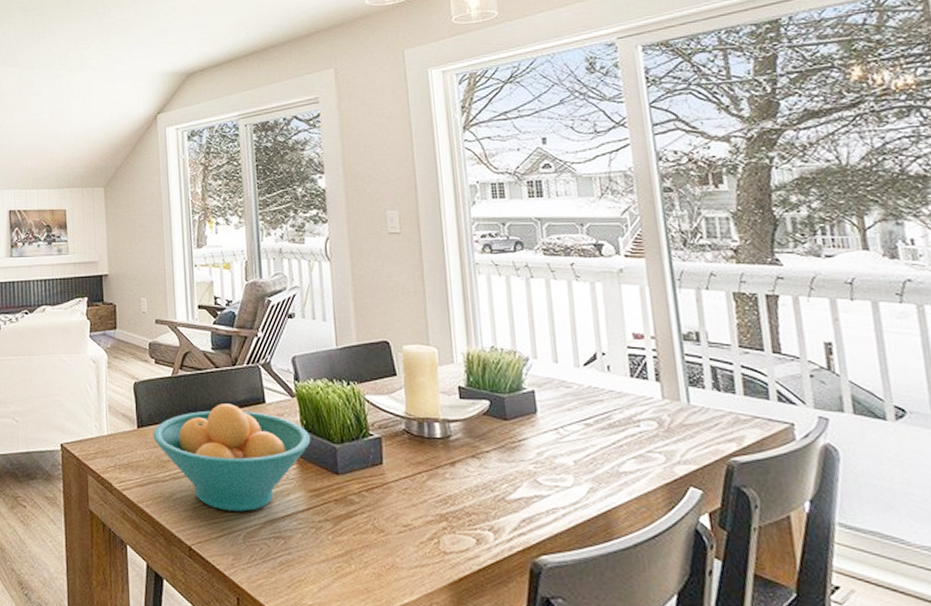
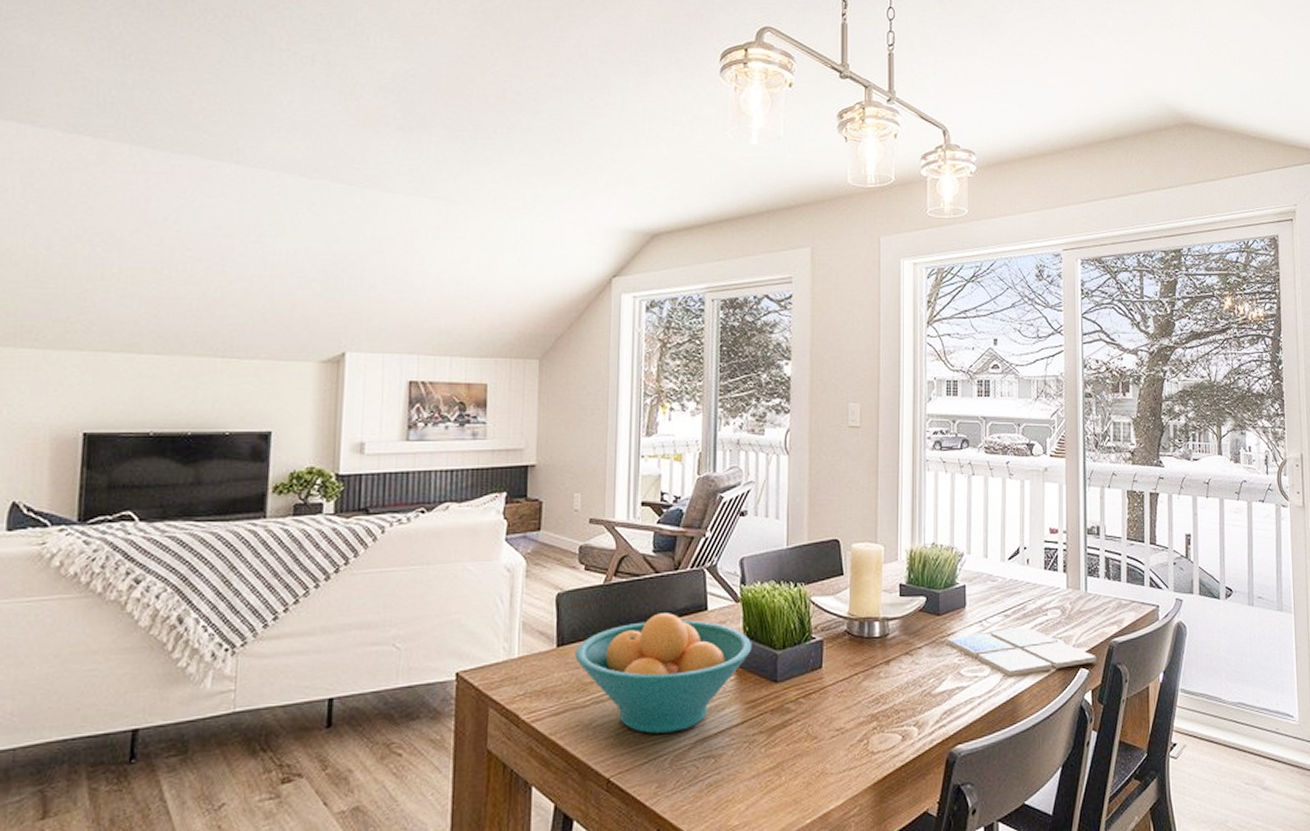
drink coaster: none [517,437,712,490] -> present [946,627,1097,677]

